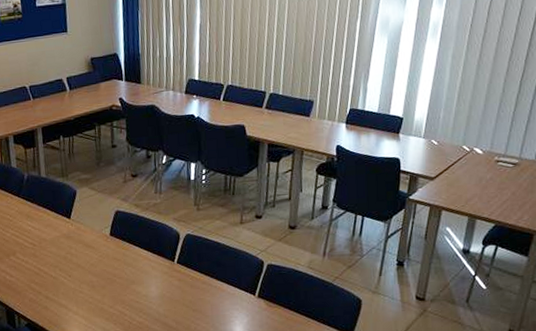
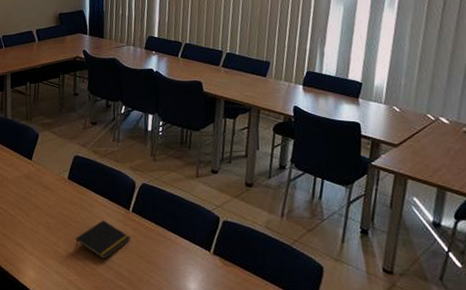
notepad: none [120,274,177,313] -> present [75,220,131,260]

